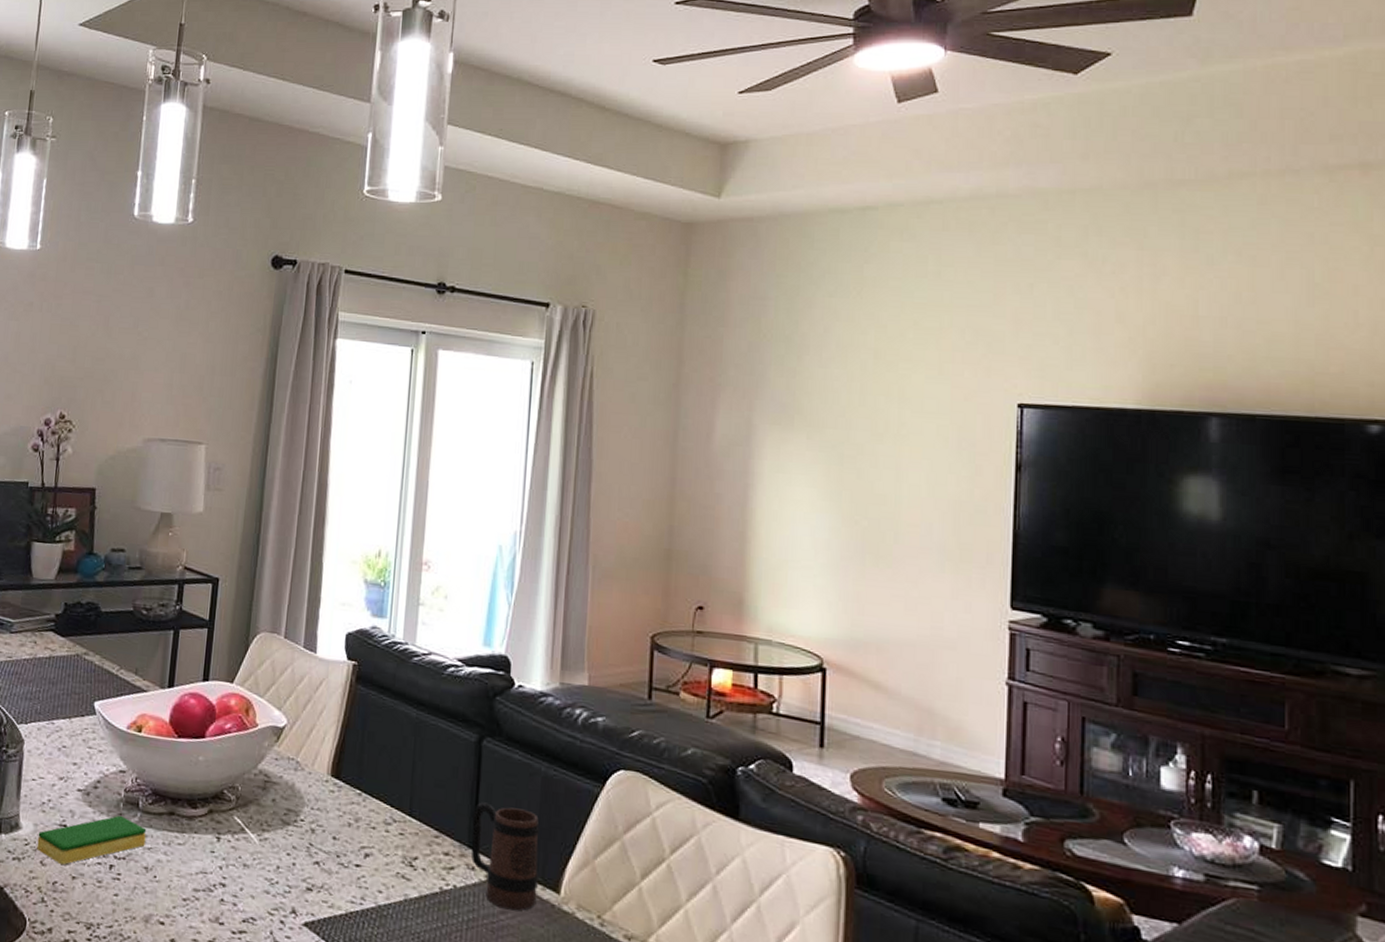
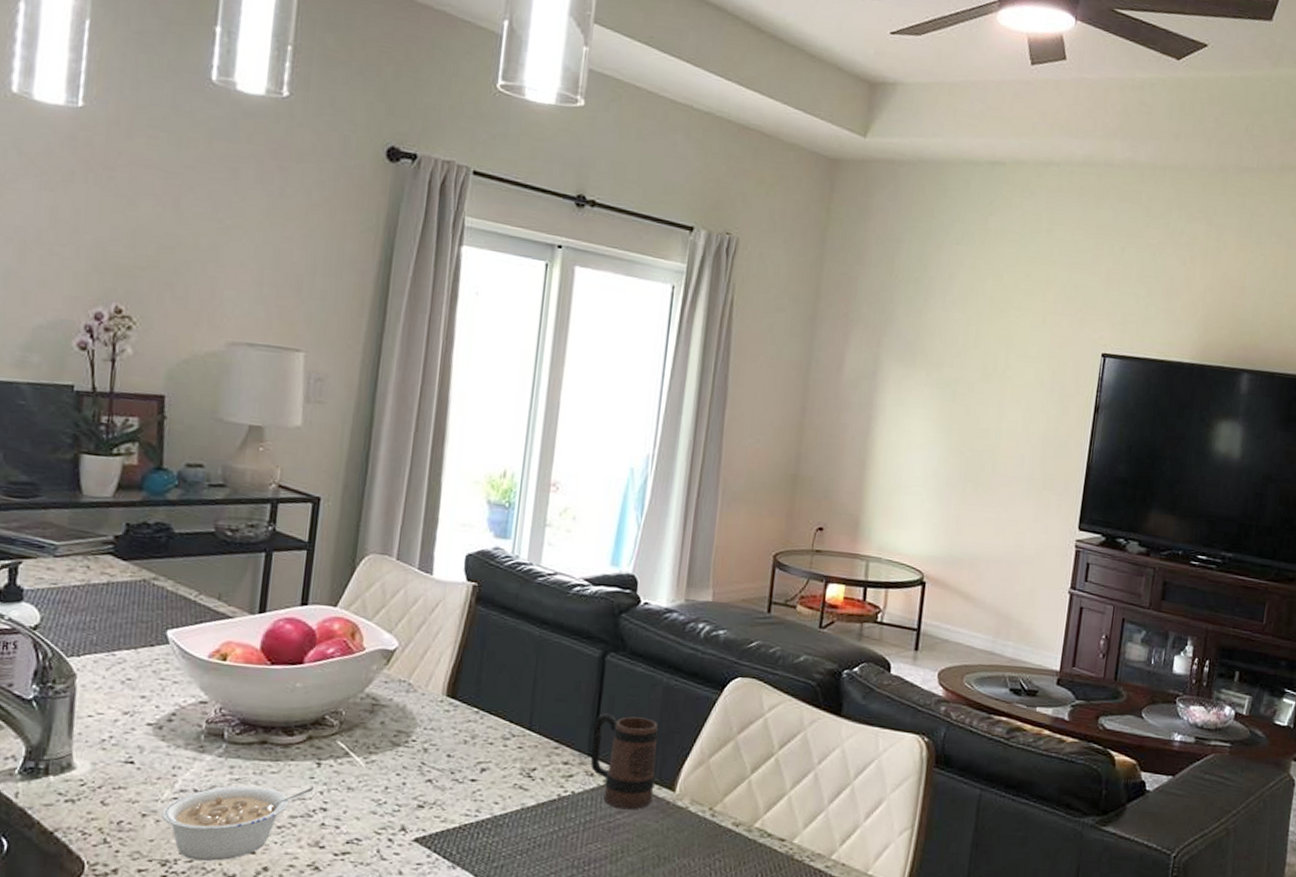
dish sponge: present [36,815,147,865] -> none [96,747,234,803]
legume: none [88,855,215,929] -> present [161,785,315,861]

